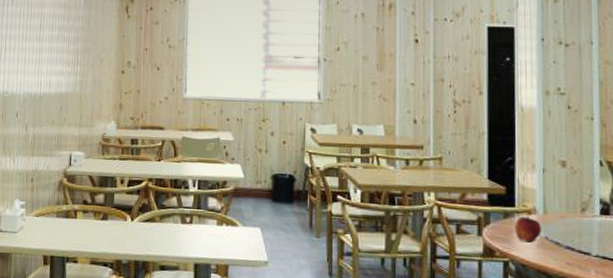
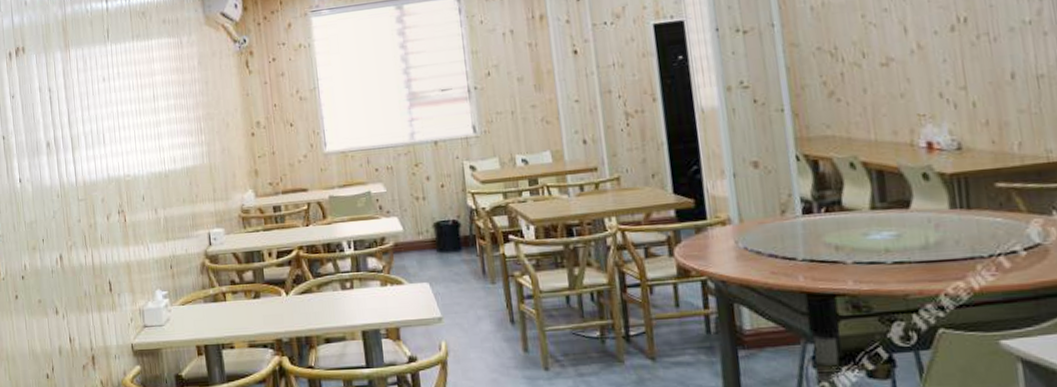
fruit: present [514,215,541,243] -> none [708,227,739,256]

